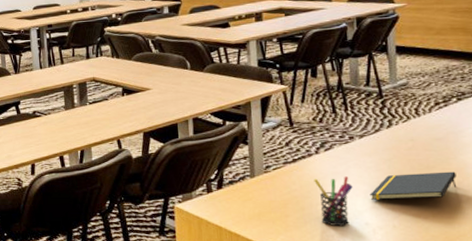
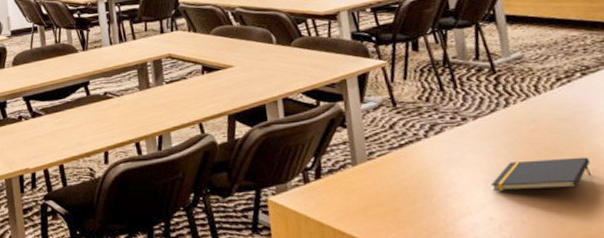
pen holder: present [314,176,353,227] -> none [425,163,471,223]

